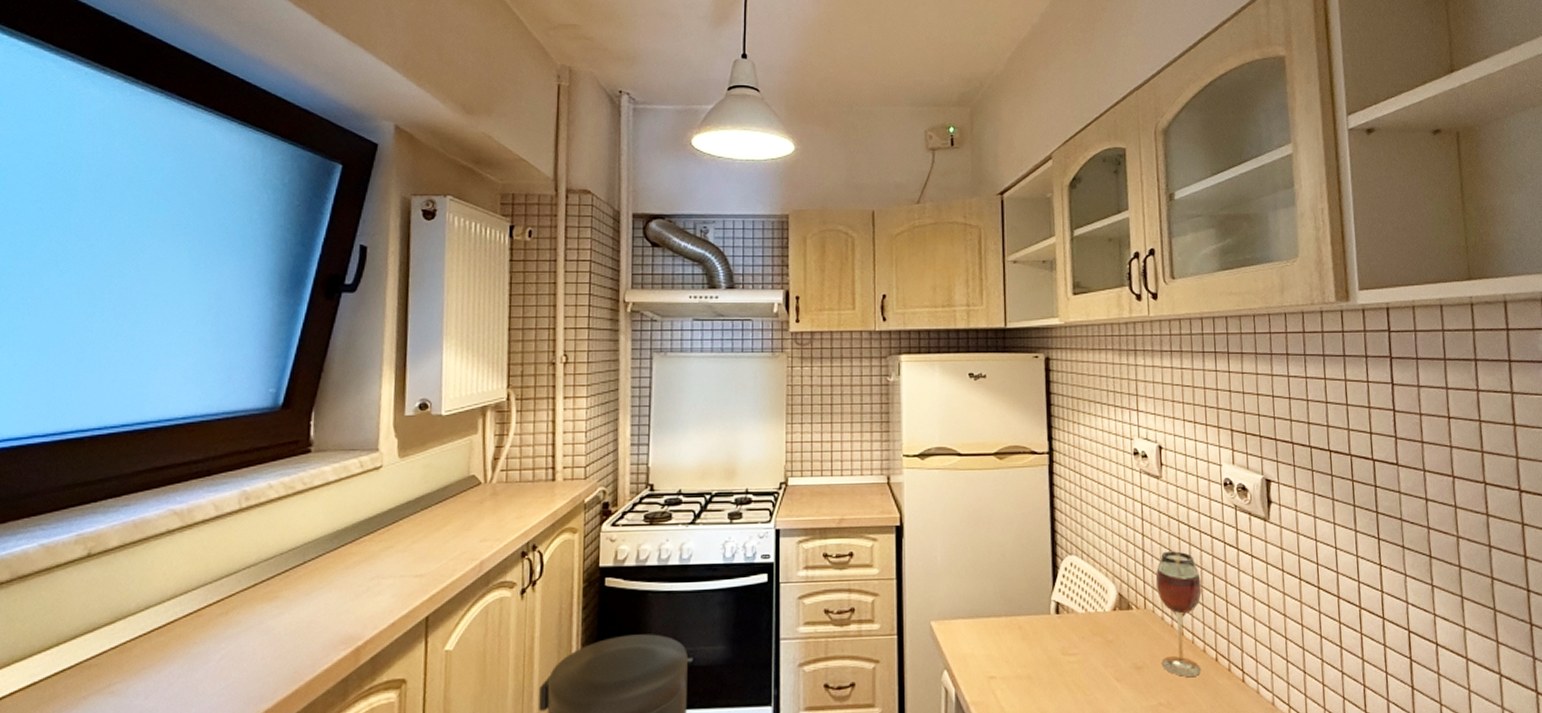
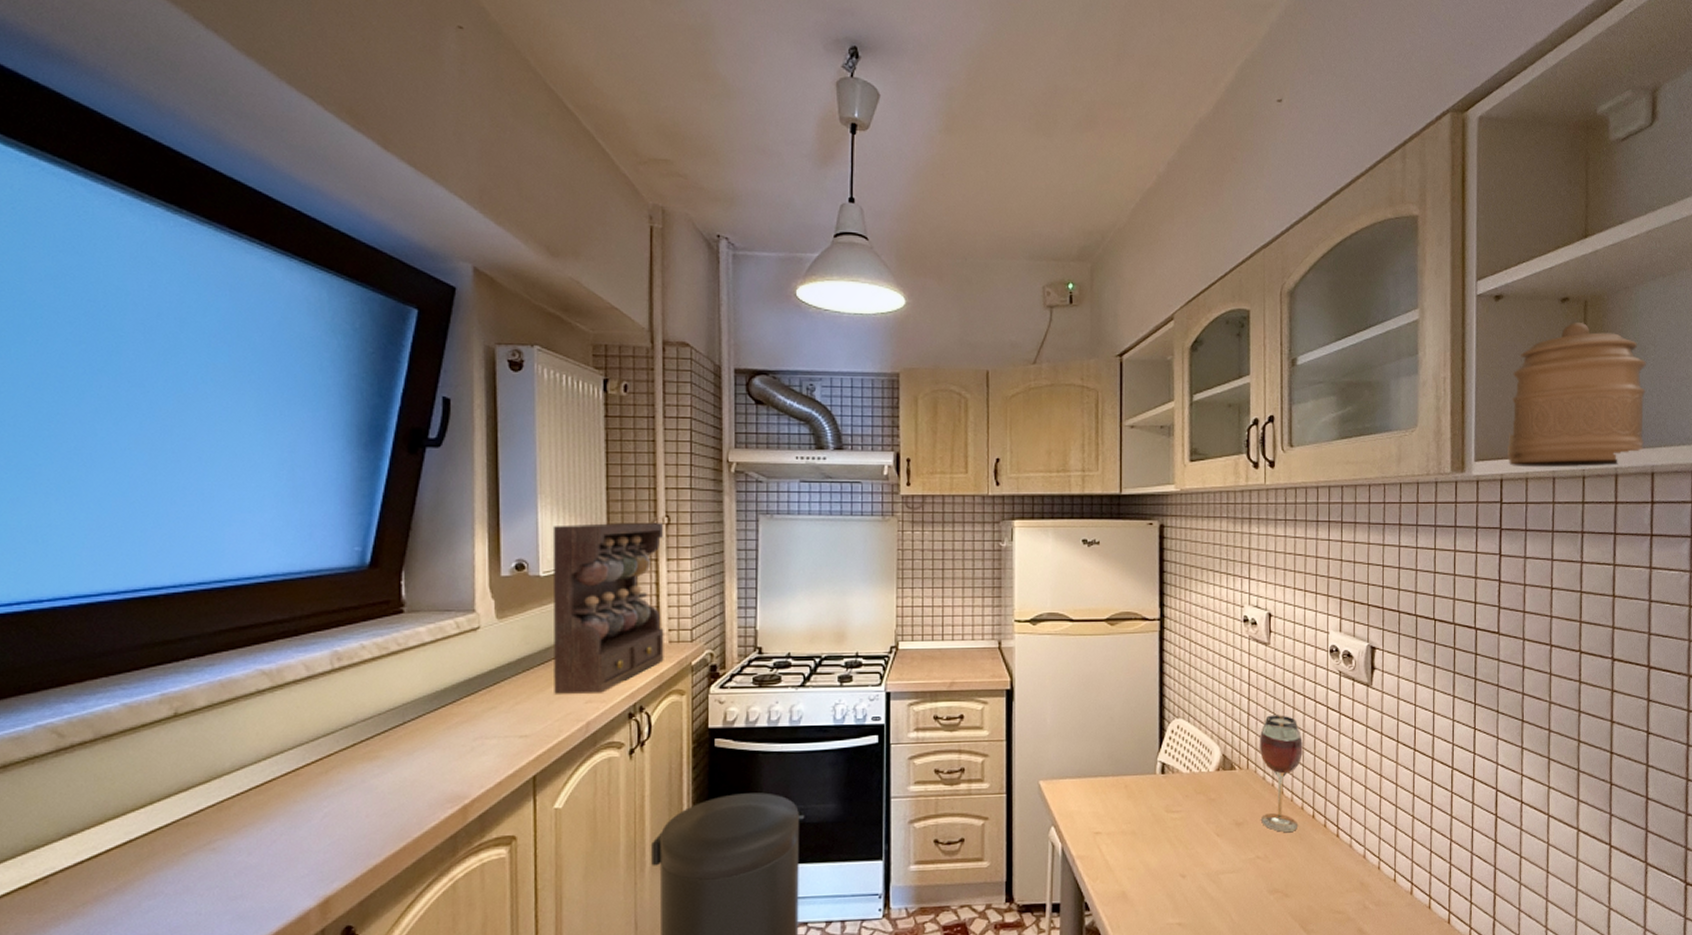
spice rack: none [450,362,562,533] -> present [552,523,664,694]
jar: none [1390,153,1531,296] -> present [1506,323,1647,468]

